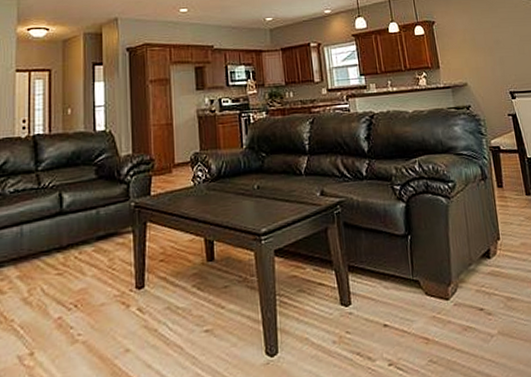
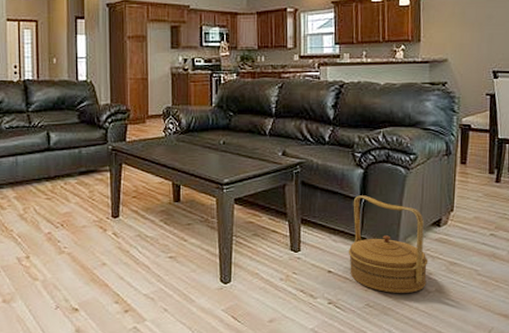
woven basket: none [399,231,488,343] -> present [348,195,429,294]

